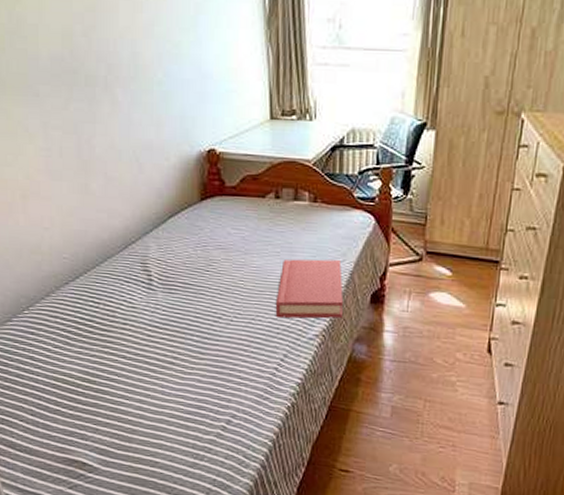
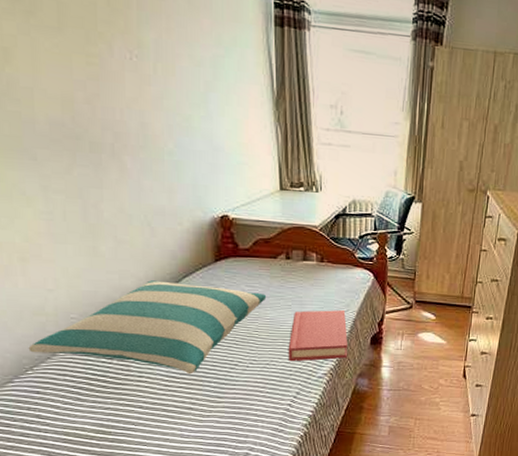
pillow: none [26,220,254,325] -> present [28,280,267,375]

